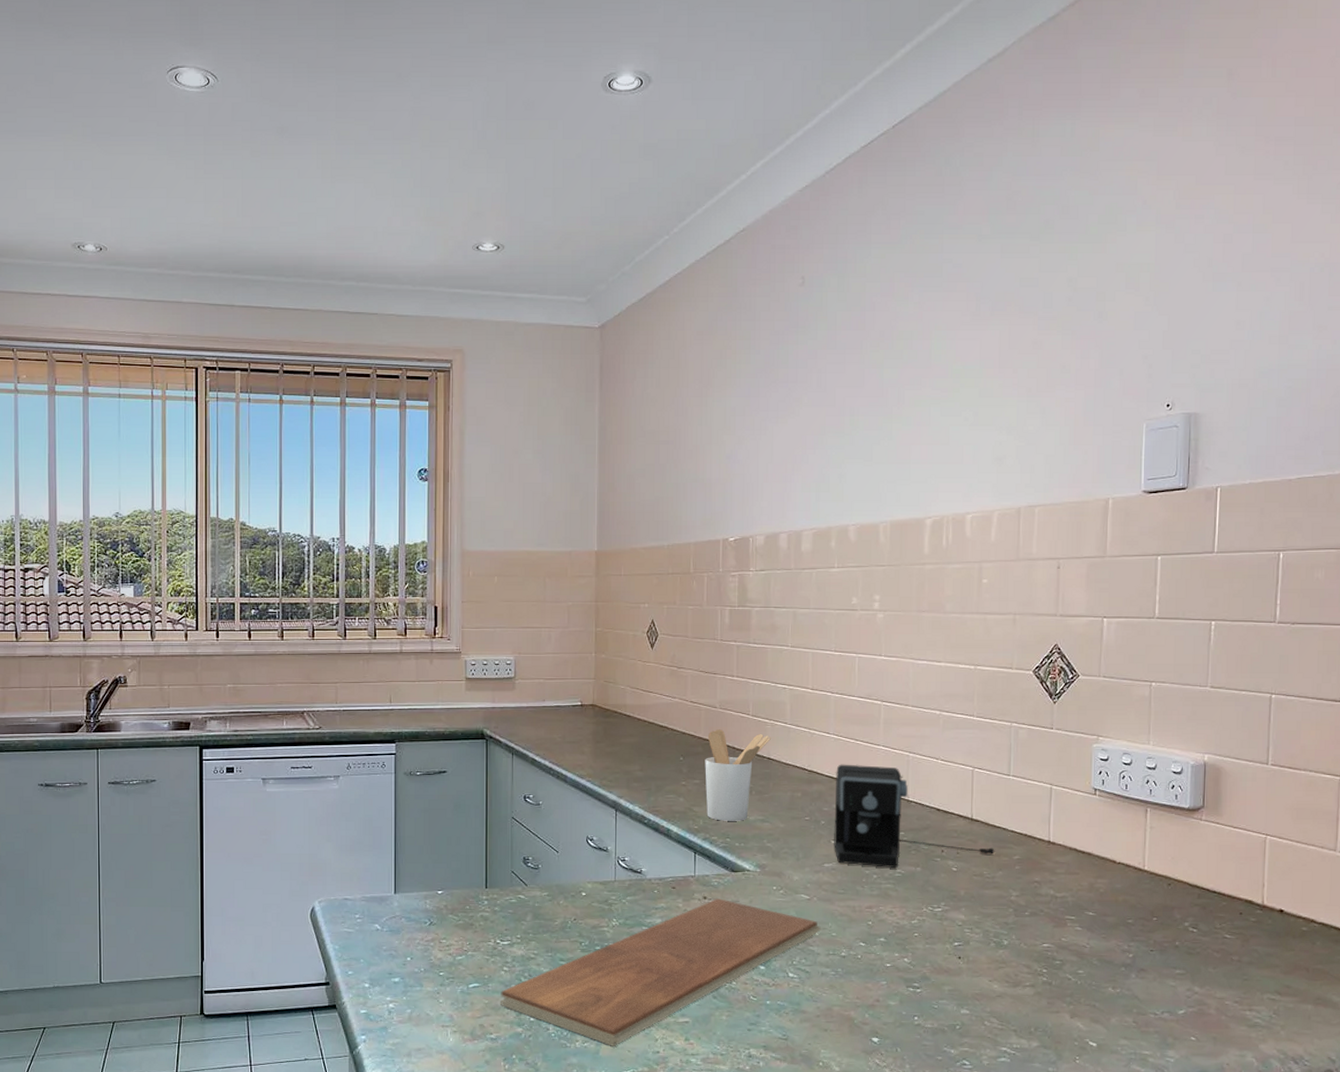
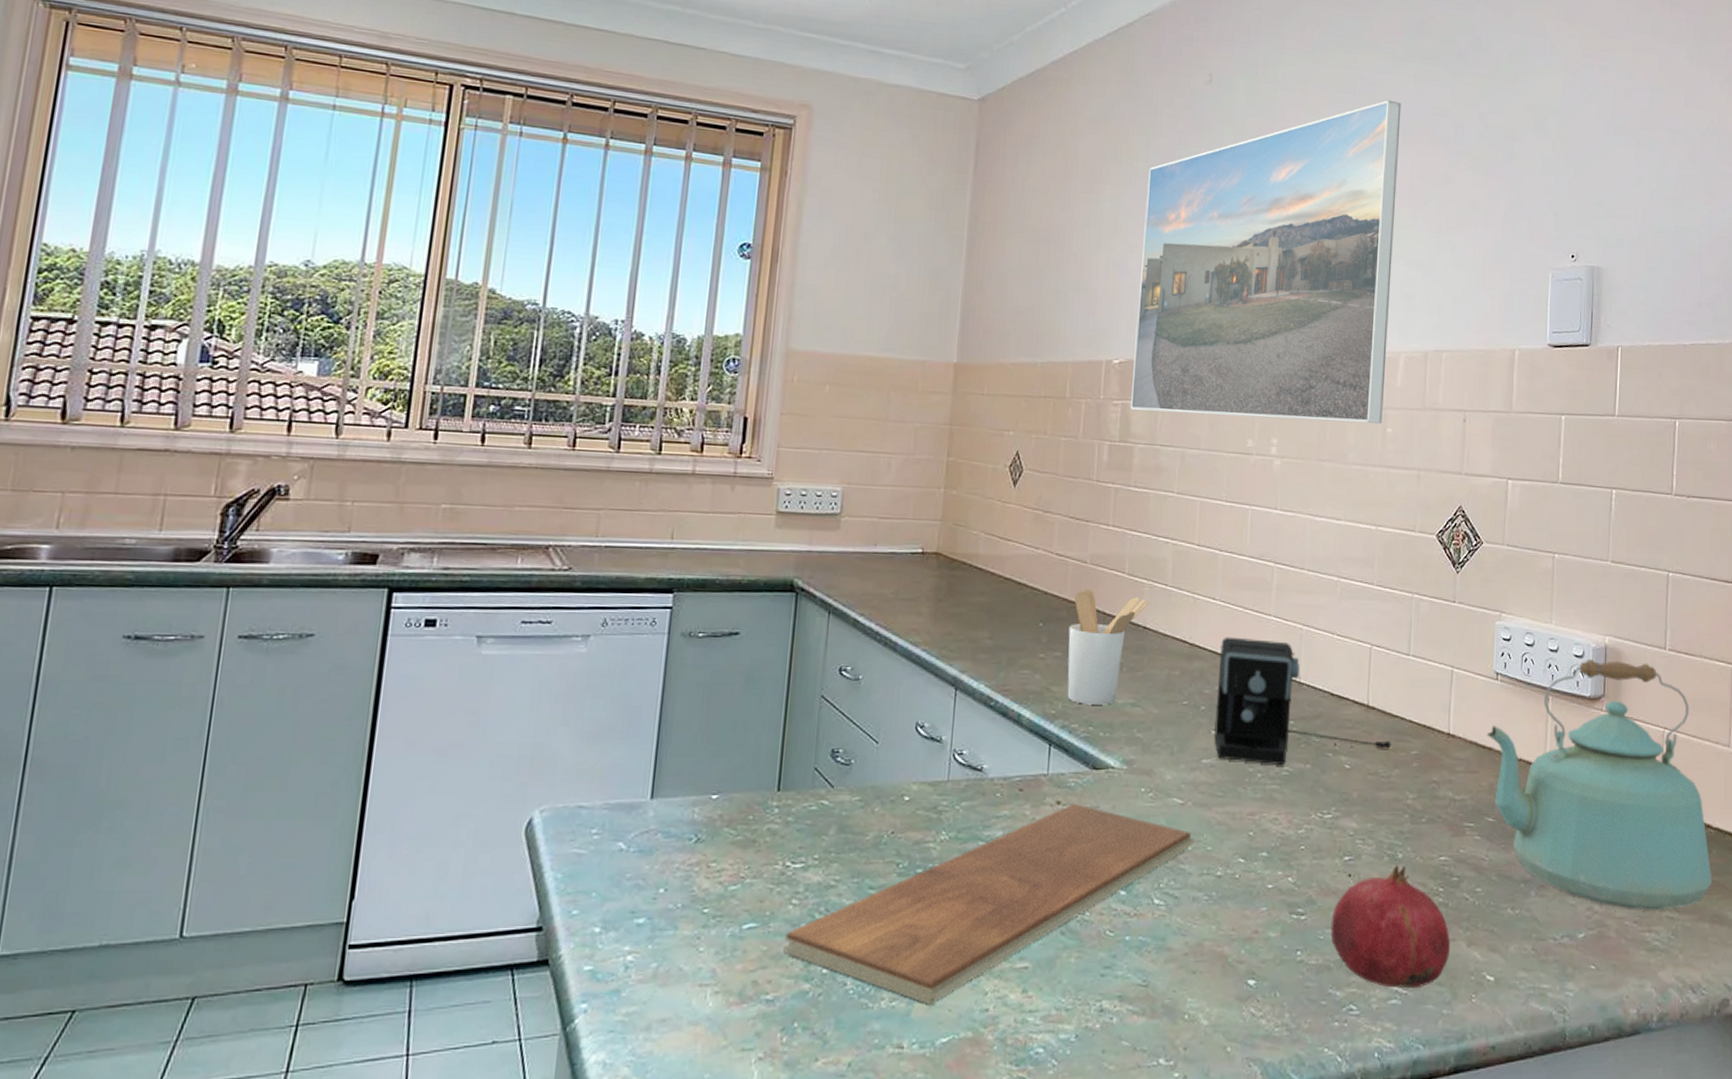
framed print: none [747,278,988,580] -> present [1131,100,1402,424]
fruit: none [944,950,1055,1050] -> present [1330,864,1451,989]
kettle: none [1086,774,1317,993] -> present [1487,658,1713,910]

